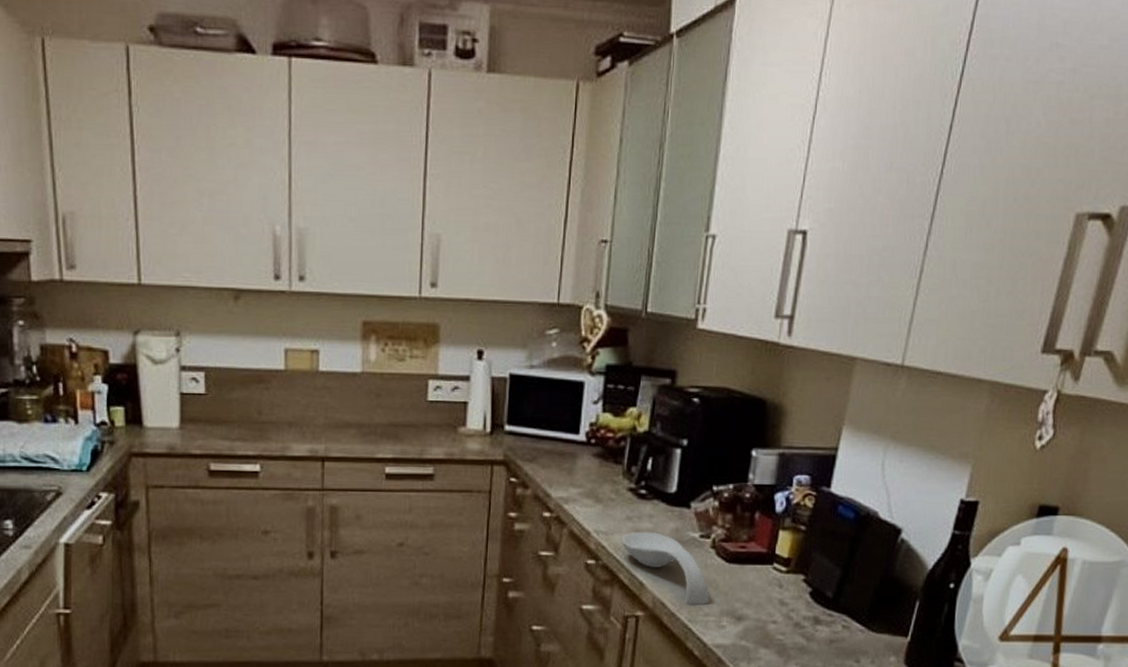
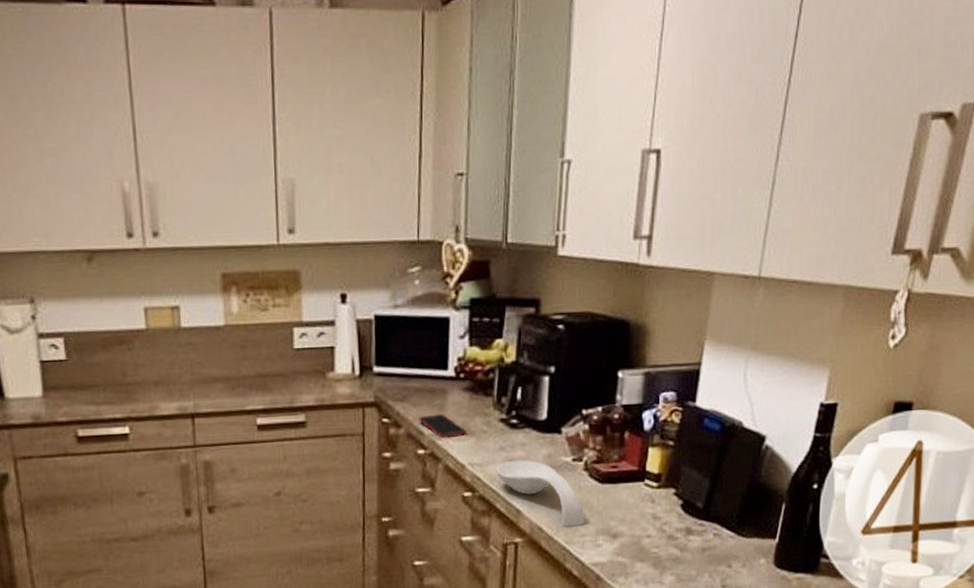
cell phone: none [547,478,594,504] -> present [419,414,467,439]

